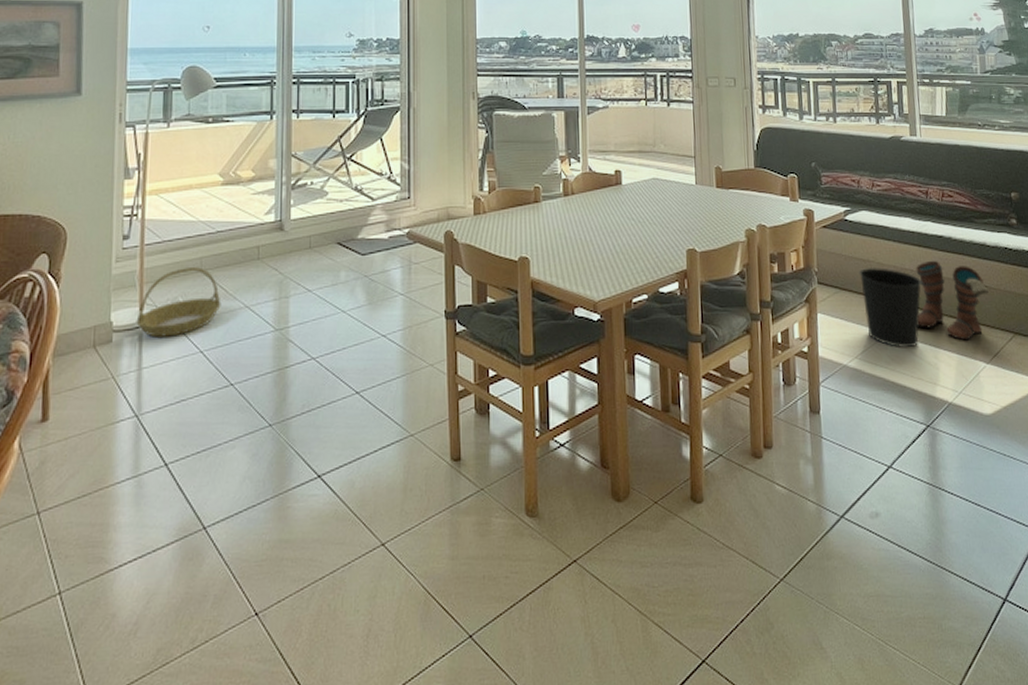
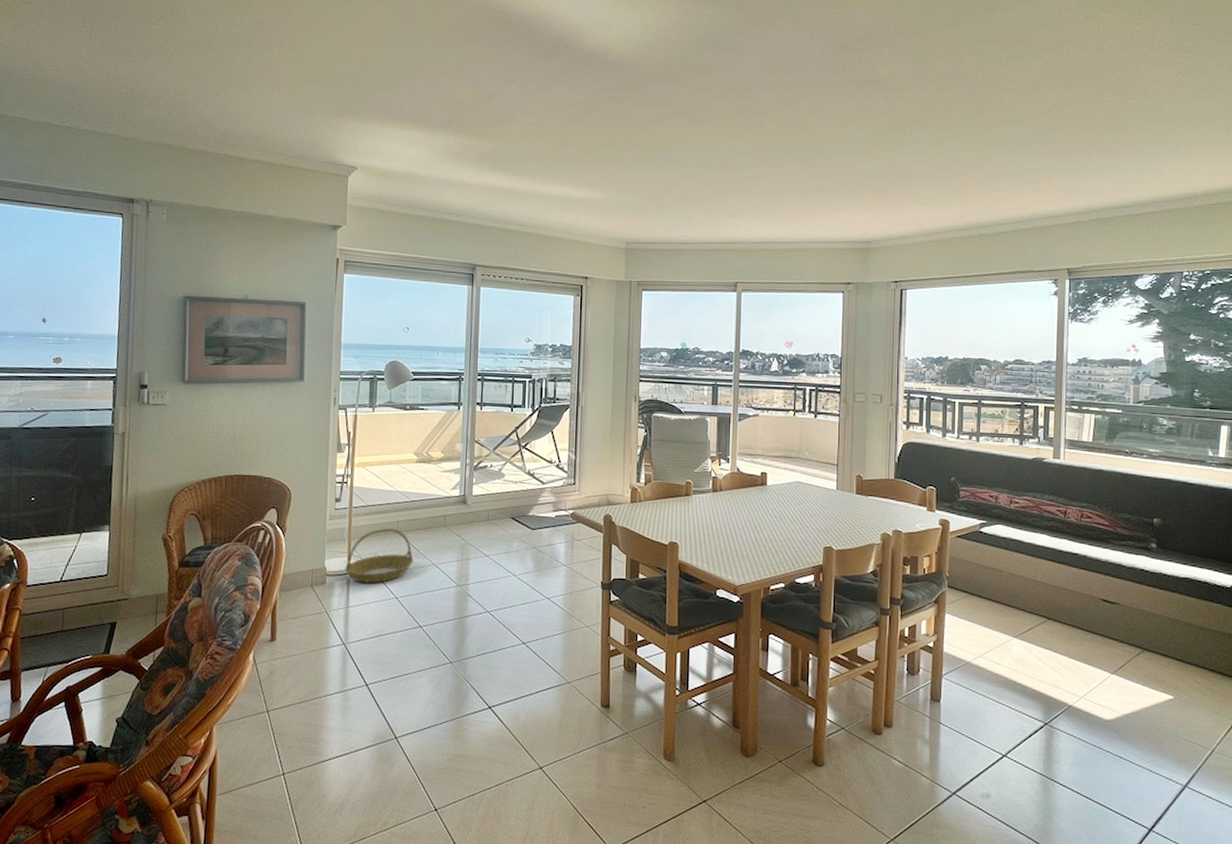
wastebasket: present [858,266,922,348] -> none [989,576,1053,653]
boots: present [916,260,991,341] -> none [1044,575,1122,651]

